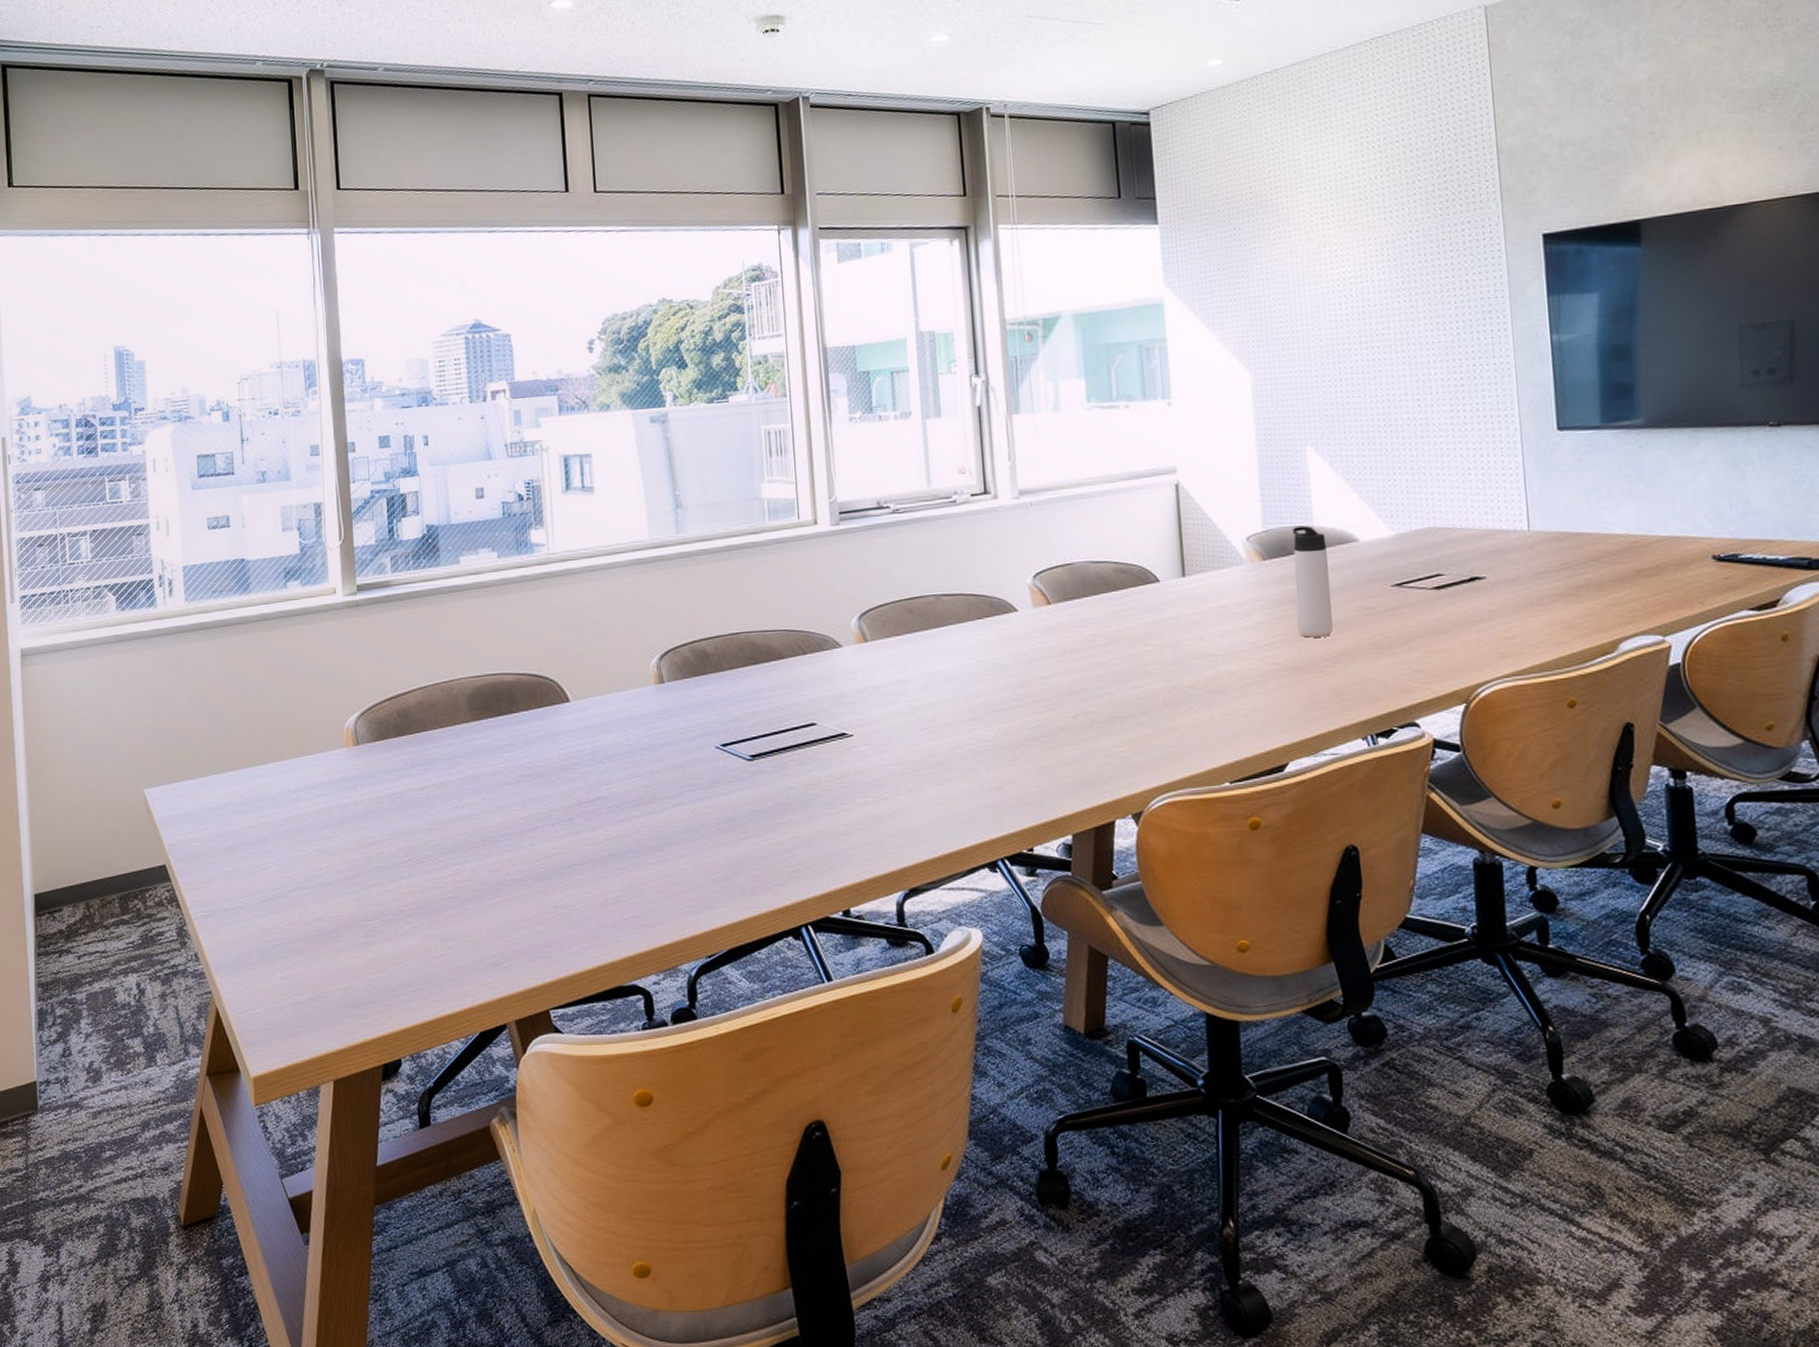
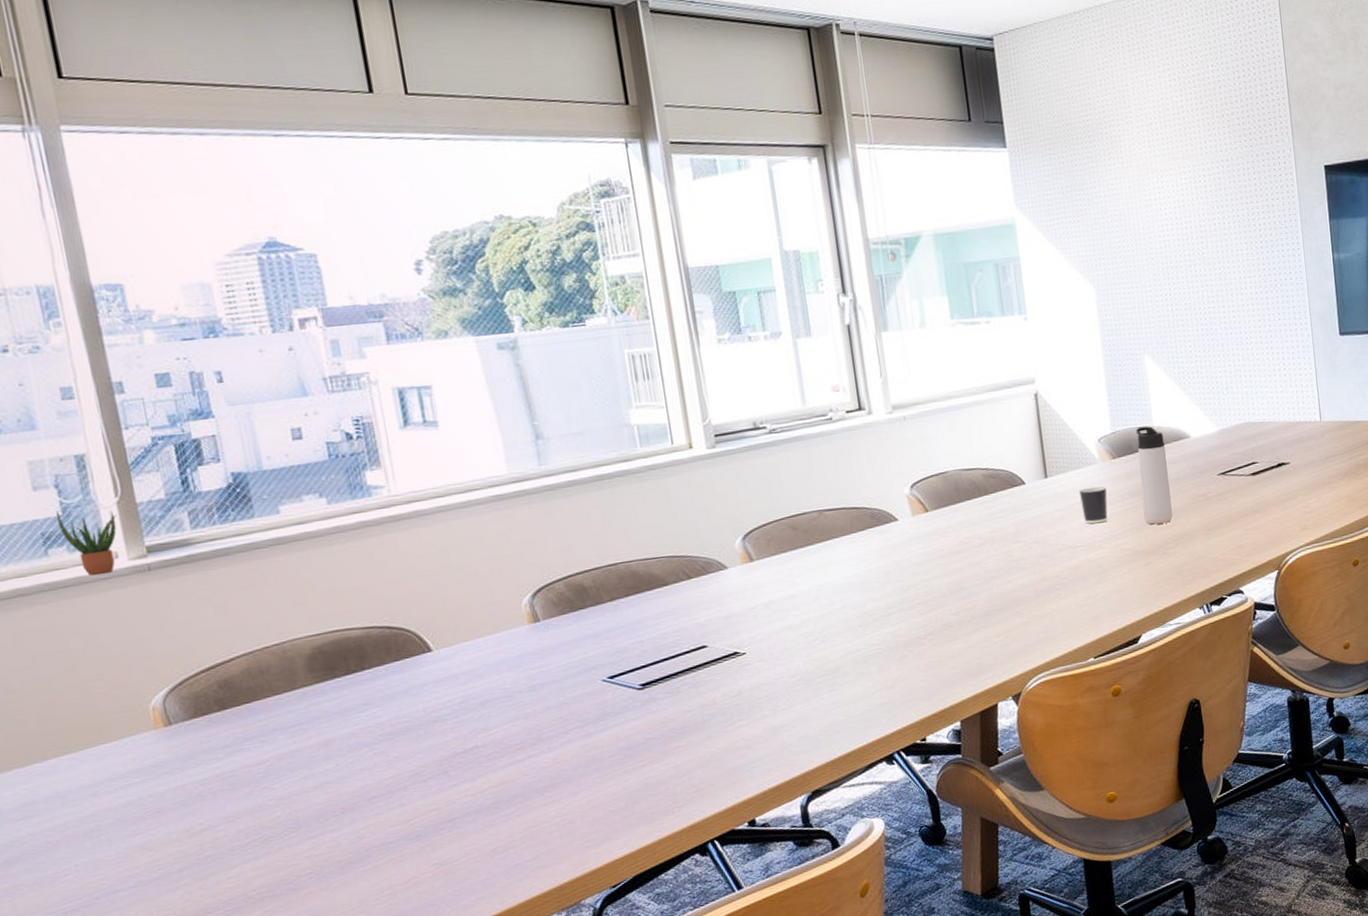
potted plant: none [296,549,339,608] -> present [56,510,117,577]
mug: none [1221,590,1255,632] -> present [1078,486,1108,524]

